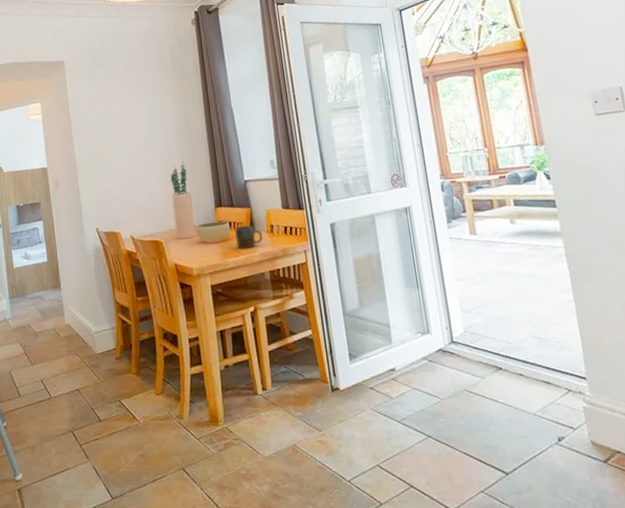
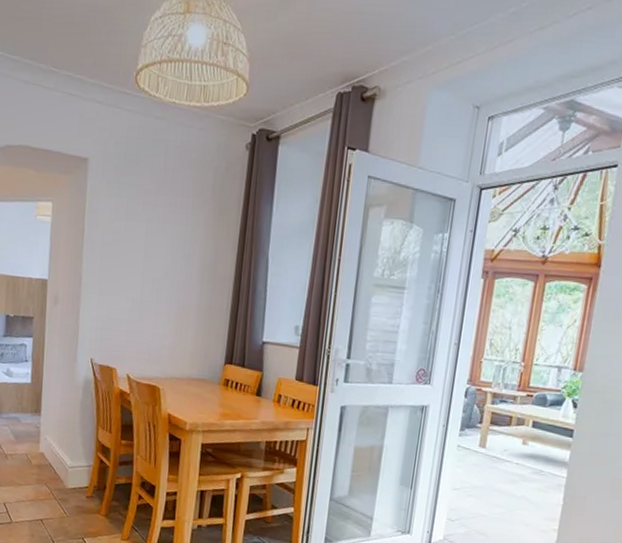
vase: present [170,162,196,240] -> none [176,306,203,391]
bowl: present [196,221,232,244] -> none [198,377,237,402]
mug: present [234,225,263,249] -> none [238,389,268,414]

